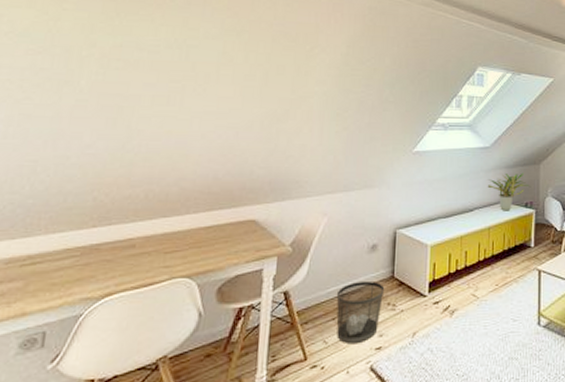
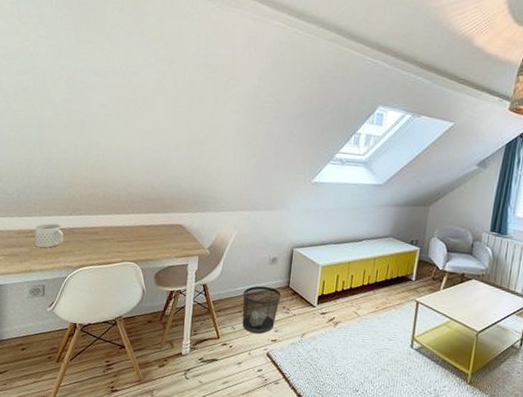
mug: none [33,242,82,279] -> present [34,223,64,248]
potted plant: present [488,172,531,211] -> none [377,211,419,246]

